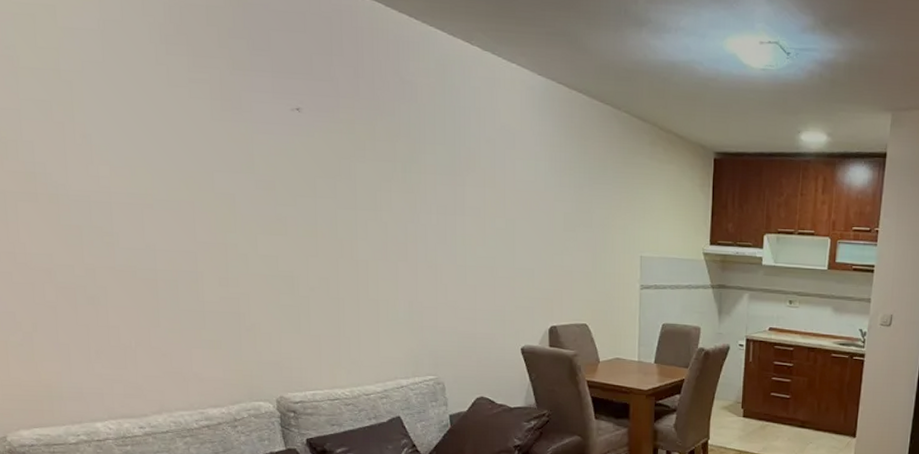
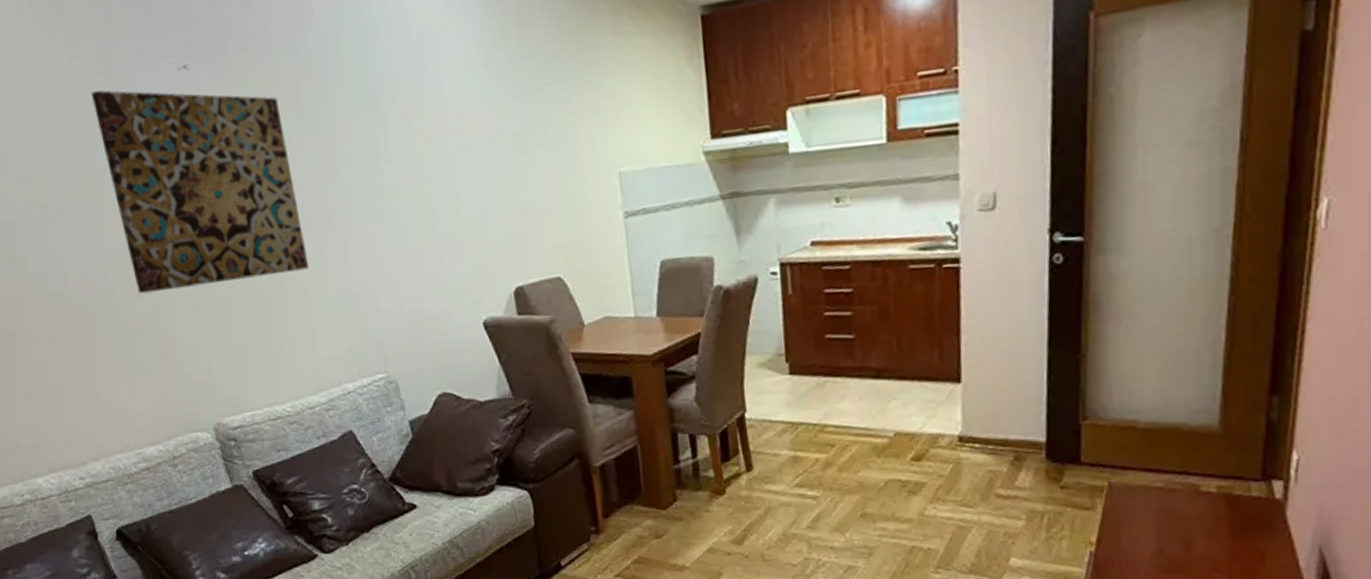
wall art: none [207,110,382,286] -> present [91,90,309,294]

